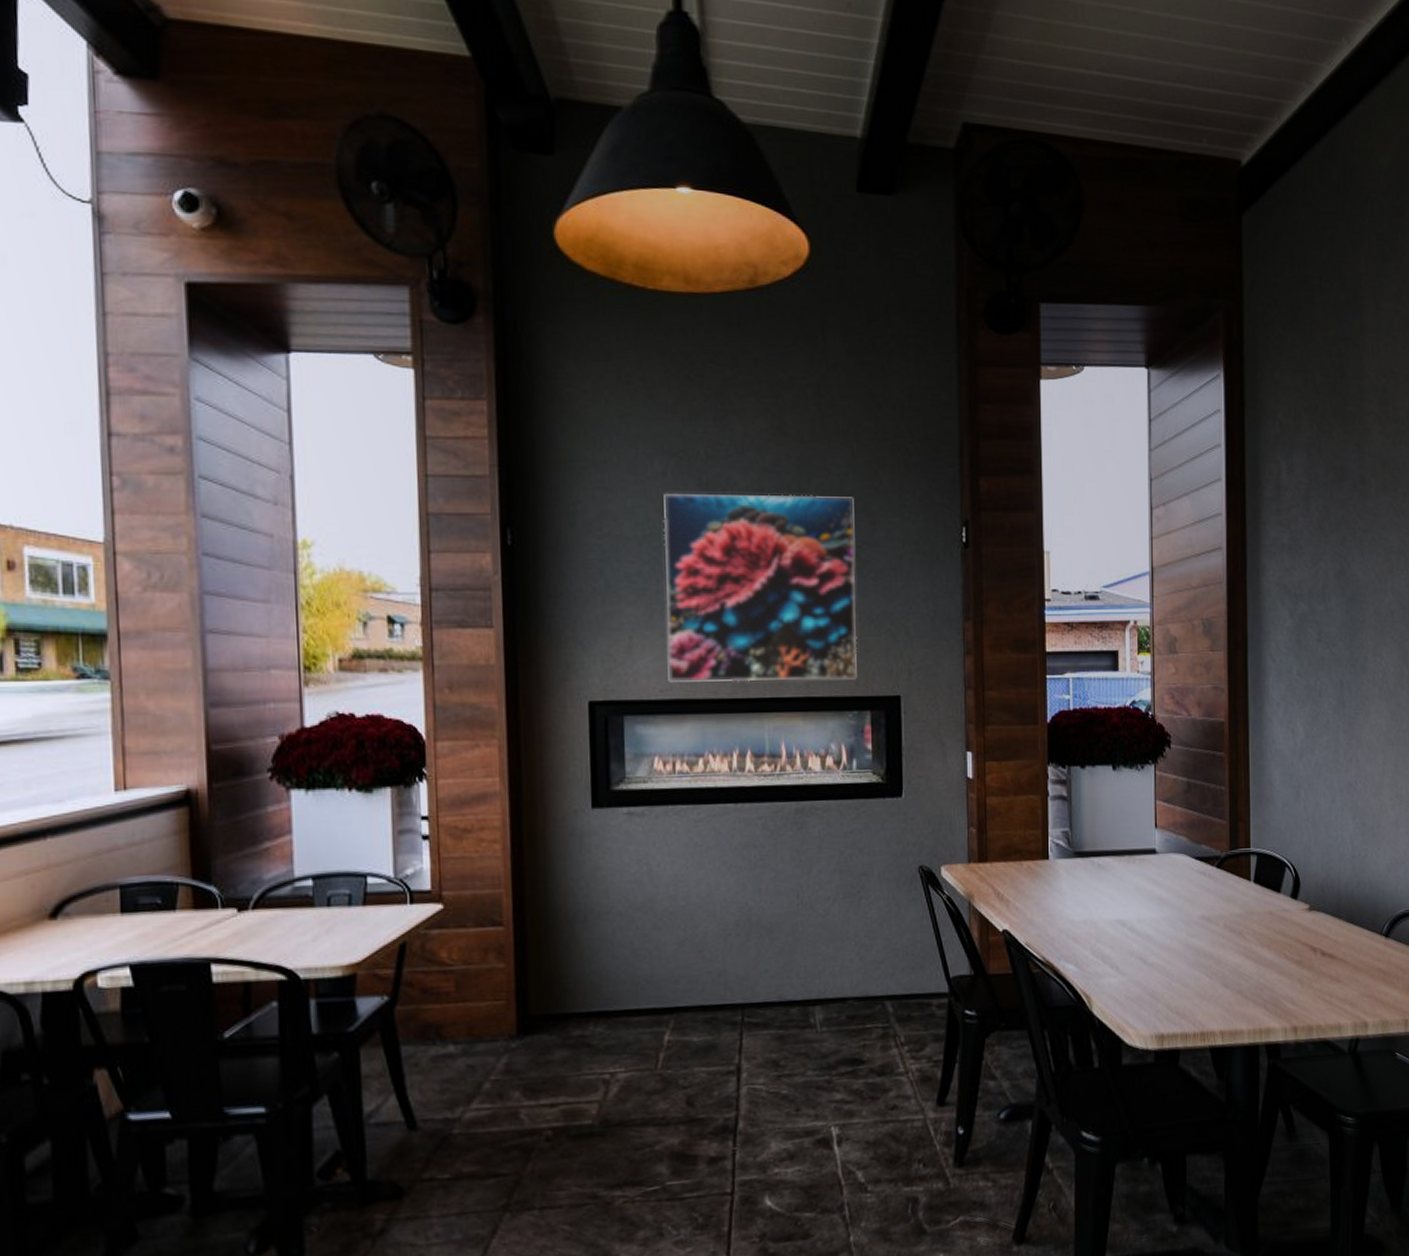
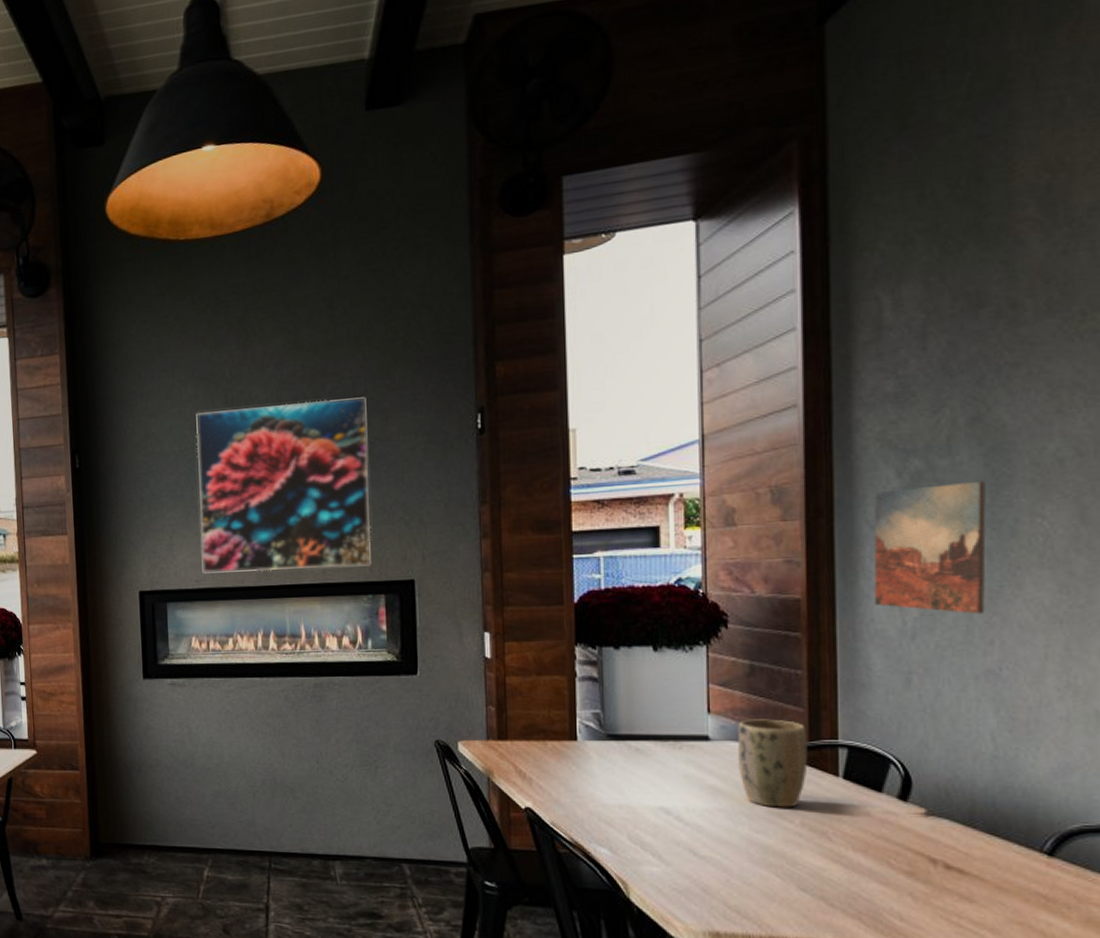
plant pot: none [1177,831,1229,913] -> present [737,719,808,808]
wall art: none [1275,624,1347,737] -> present [873,480,986,615]

